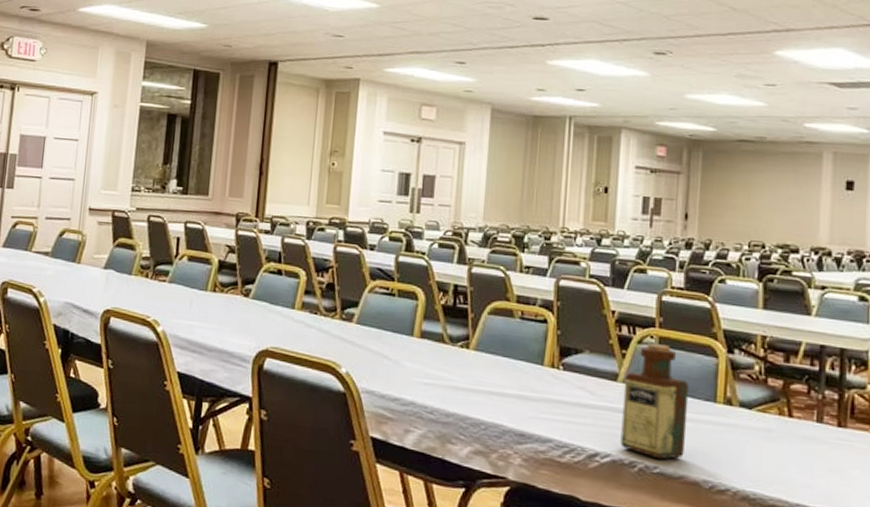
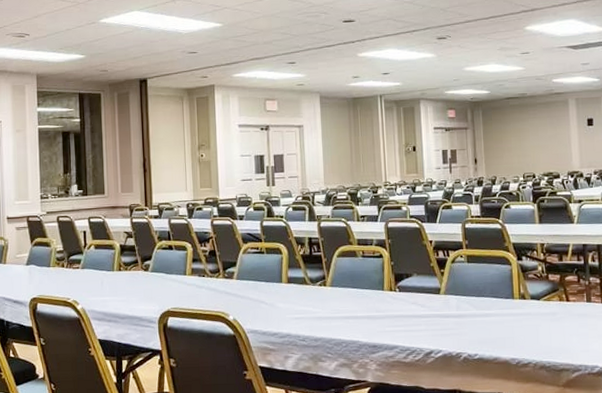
bottle: present [620,343,689,460] -> none [445,261,495,348]

